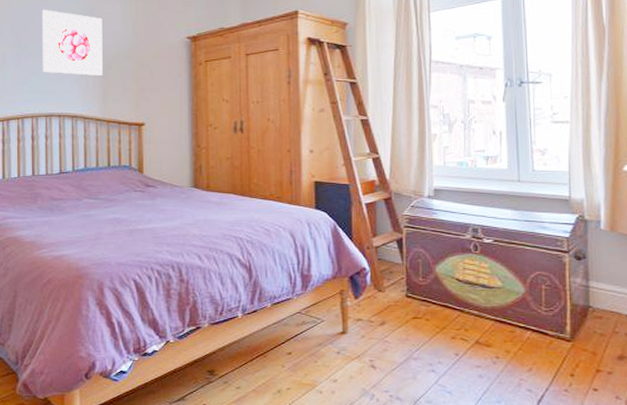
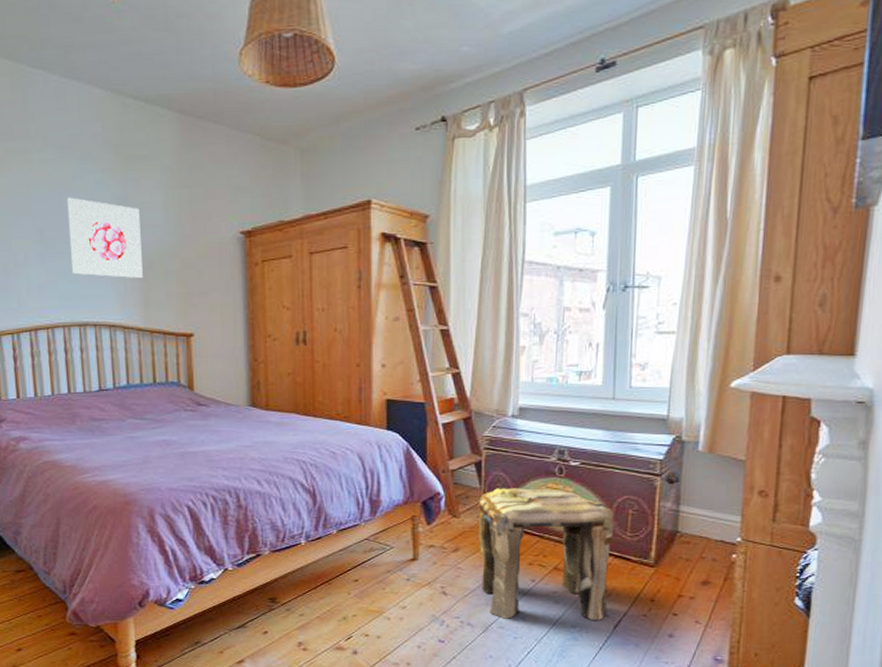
stool: none [401,264,530,395] -> present [478,488,614,620]

